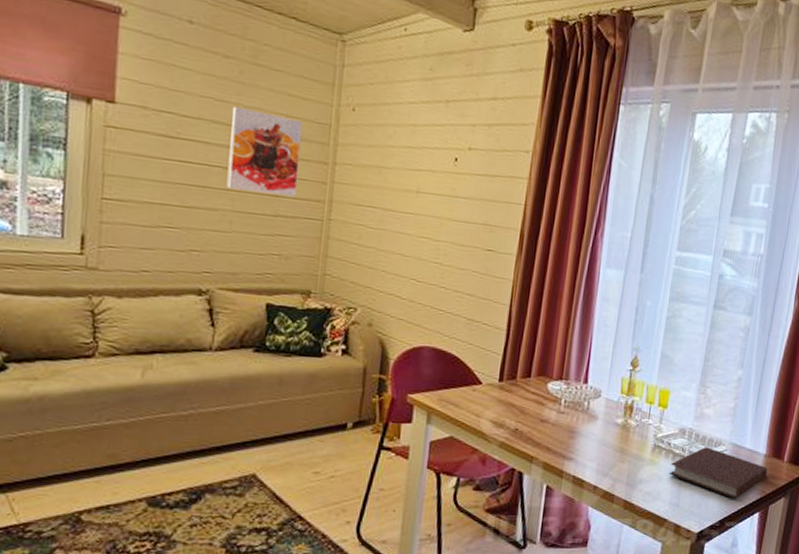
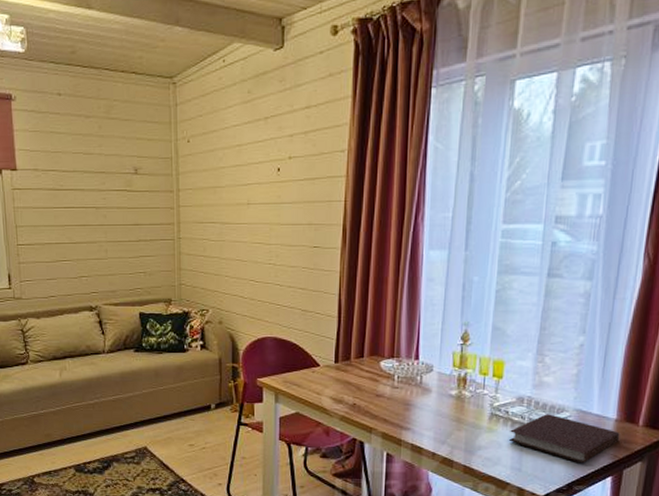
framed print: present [226,106,304,198] -> none [96,156,152,225]

